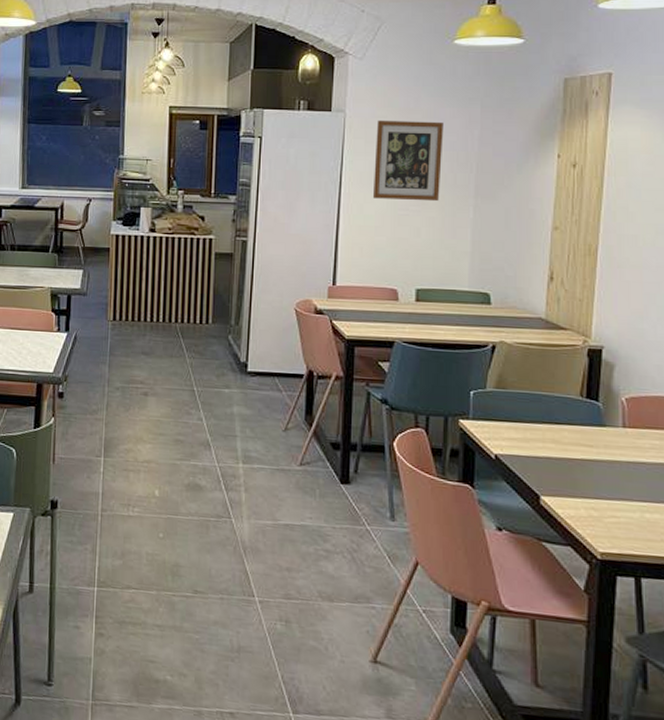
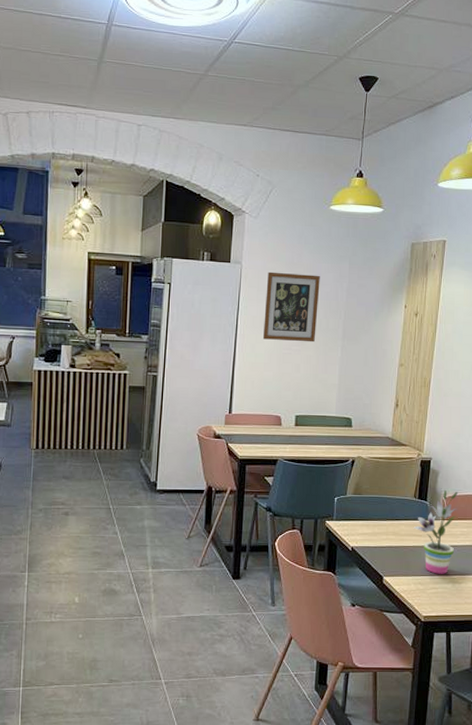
potted plant: none [580,389,645,499] -> present [413,490,459,574]

